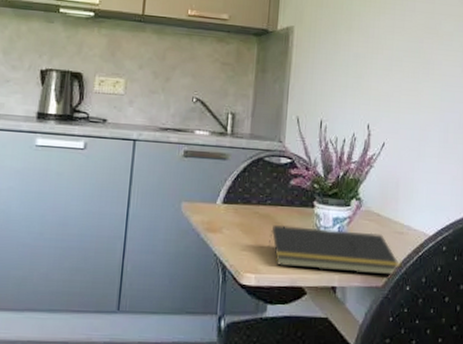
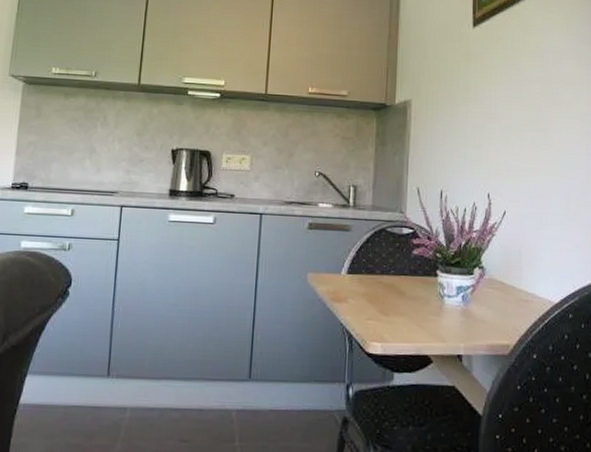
notepad: present [267,224,401,275] -> none [392,293,527,344]

